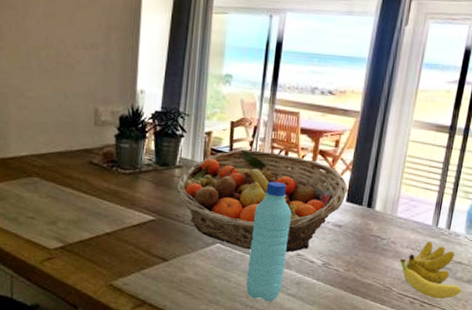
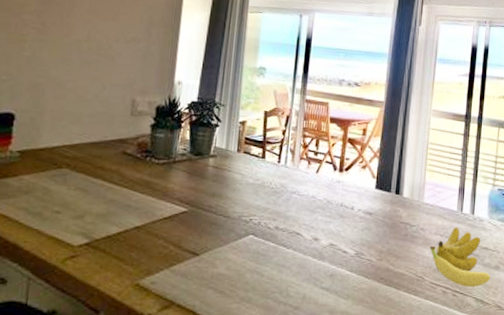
fruit basket: present [176,149,347,253] -> none [210,138,376,243]
water bottle: present [246,181,292,302] -> none [279,169,324,297]

